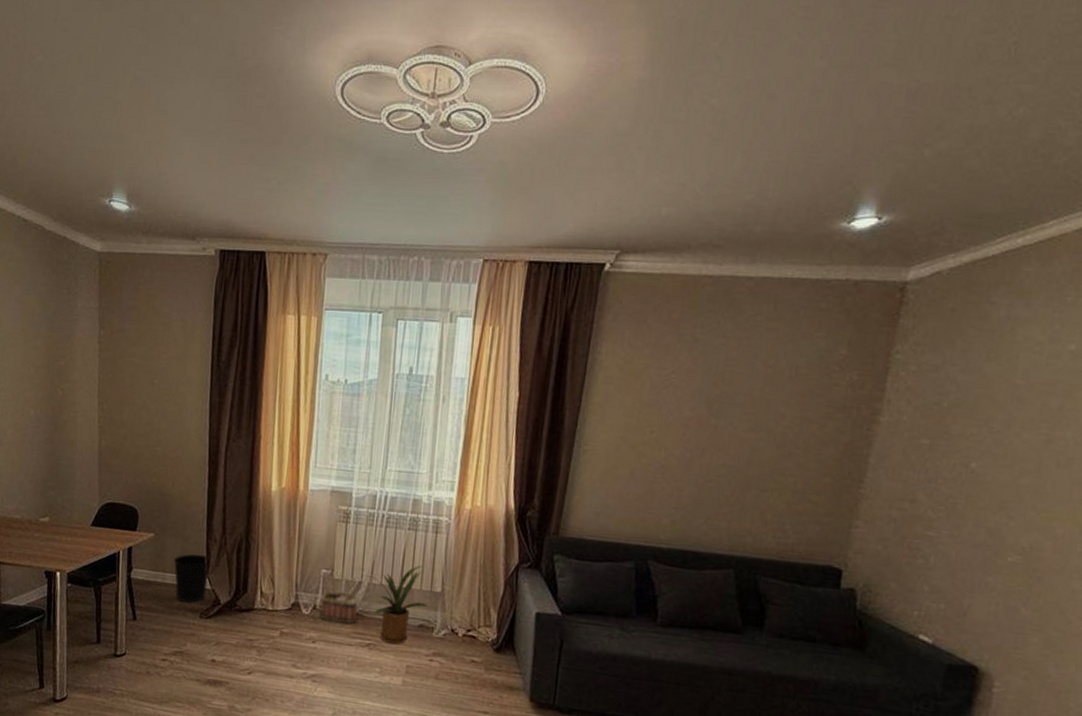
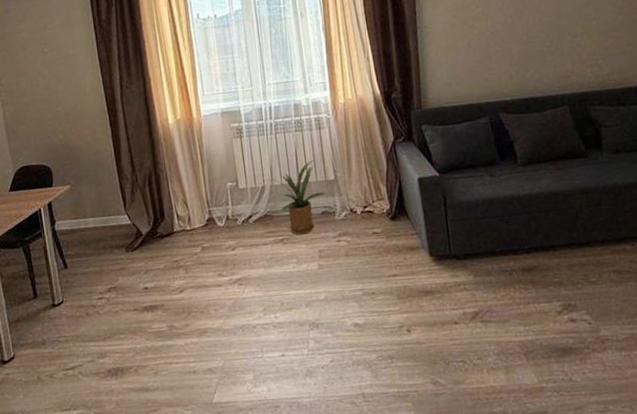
wastebasket: present [173,553,209,603] -> none [92,194,128,241]
basket: present [320,572,359,624] -> none [231,183,267,227]

